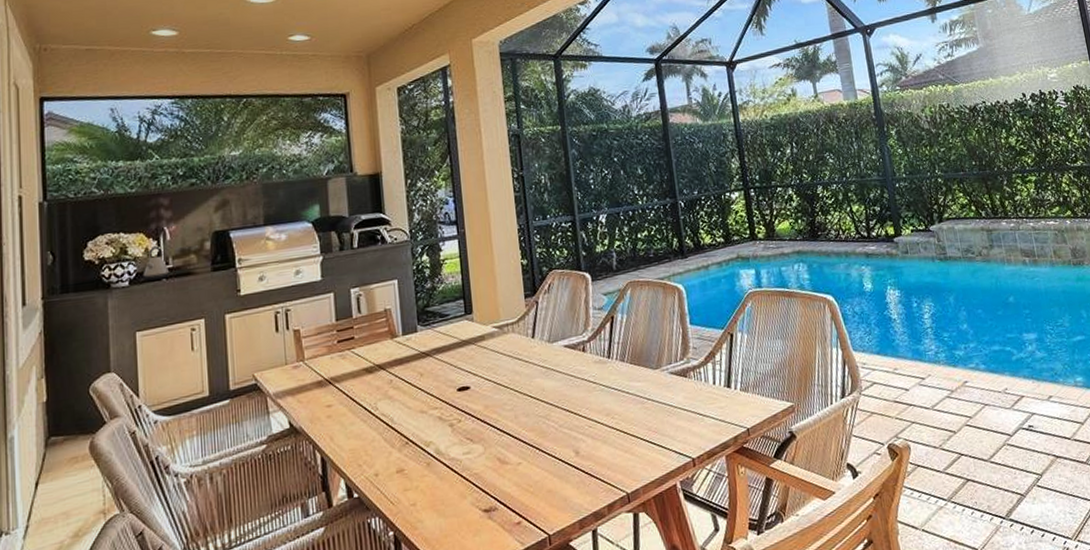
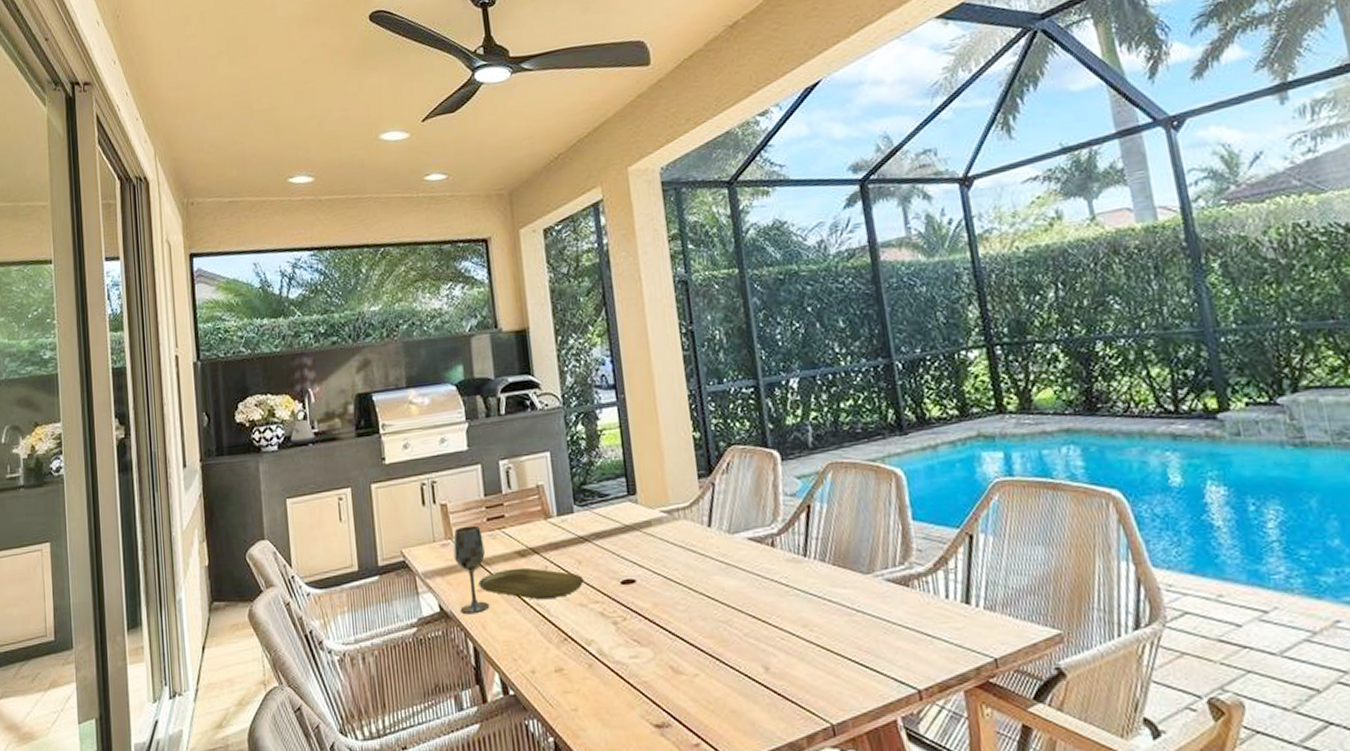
wine glass: none [304,347,338,429] -> present [453,525,490,615]
placemat: none [328,382,425,410] -> present [478,567,584,600]

